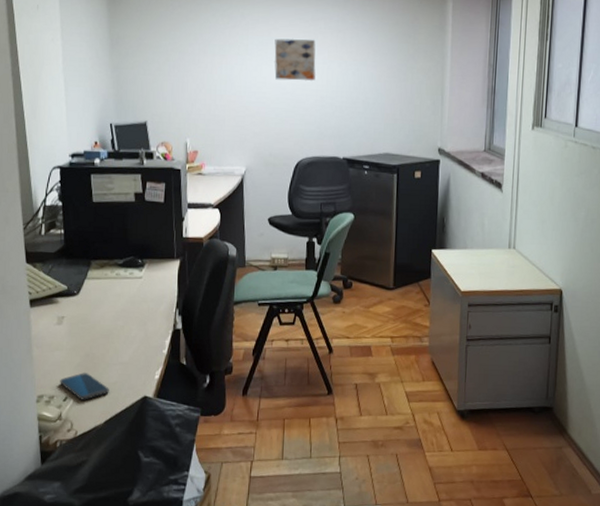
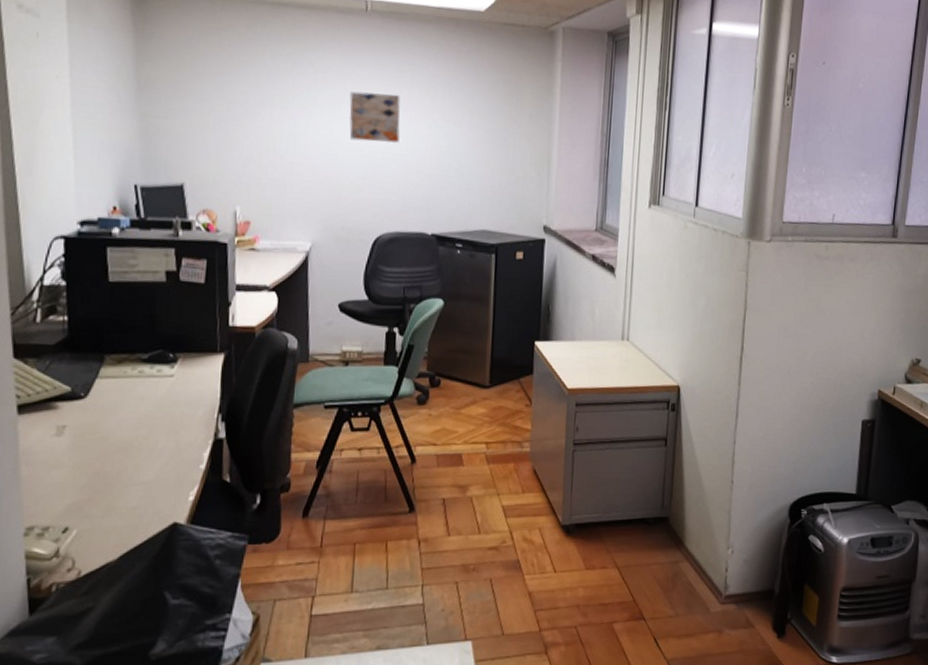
smartphone: present [60,373,109,400] -> none [58,496,126,531]

